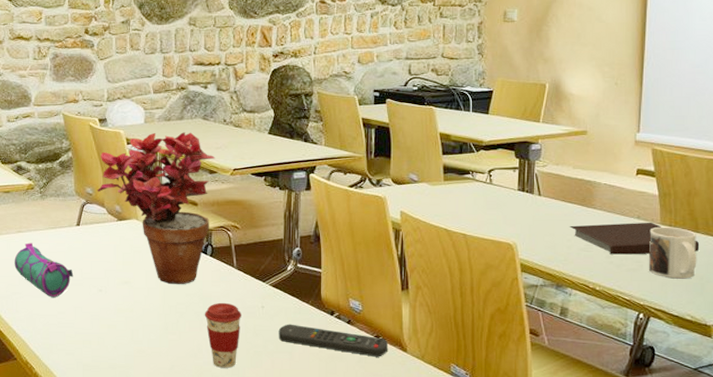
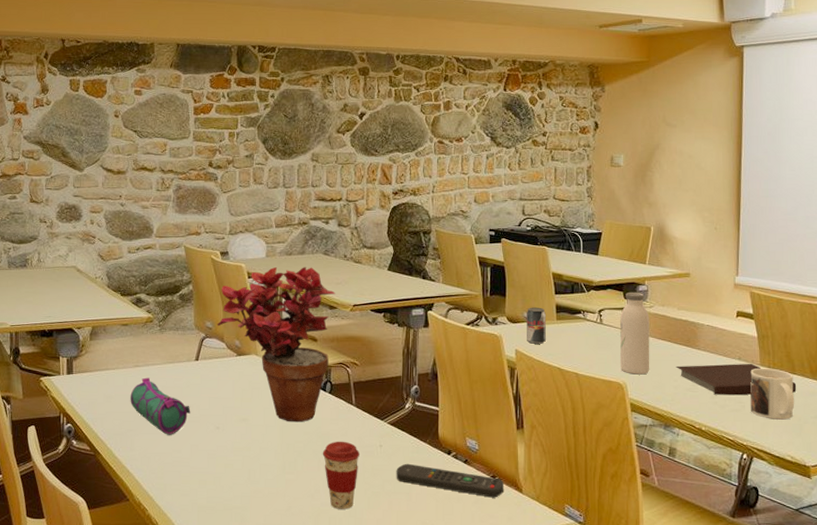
beverage can: none [412,168,432,205] -> present [527,307,546,344]
water bottle: none [511,151,543,235] -> present [620,292,650,375]

